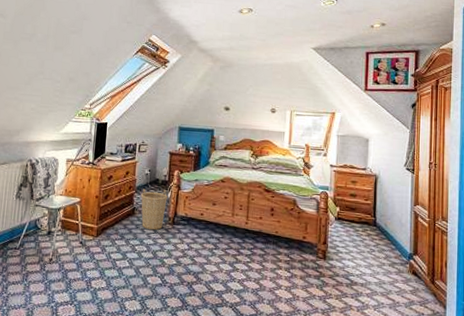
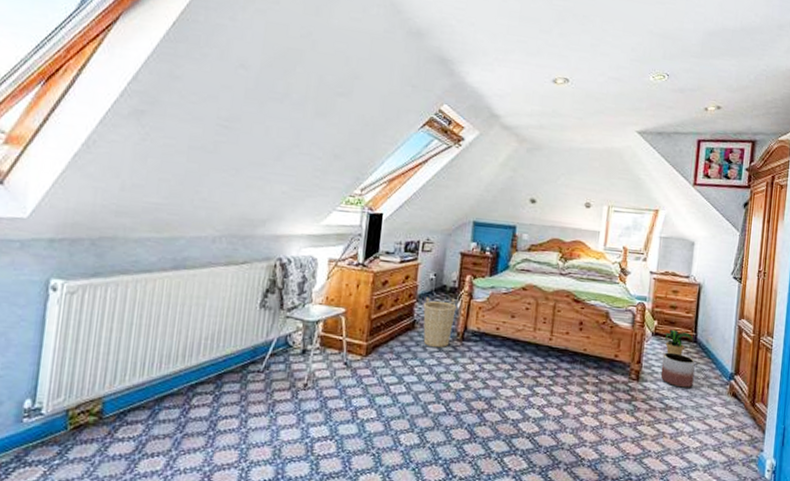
potted plant: none [345,214,373,238] -> present [663,329,694,356]
planter: none [345,234,376,266] -> present [660,352,695,388]

